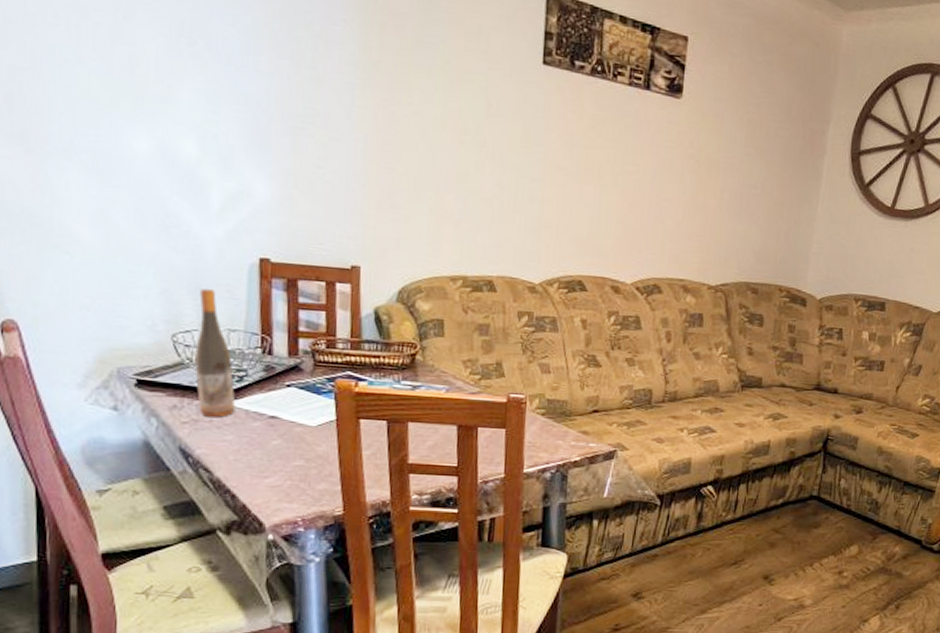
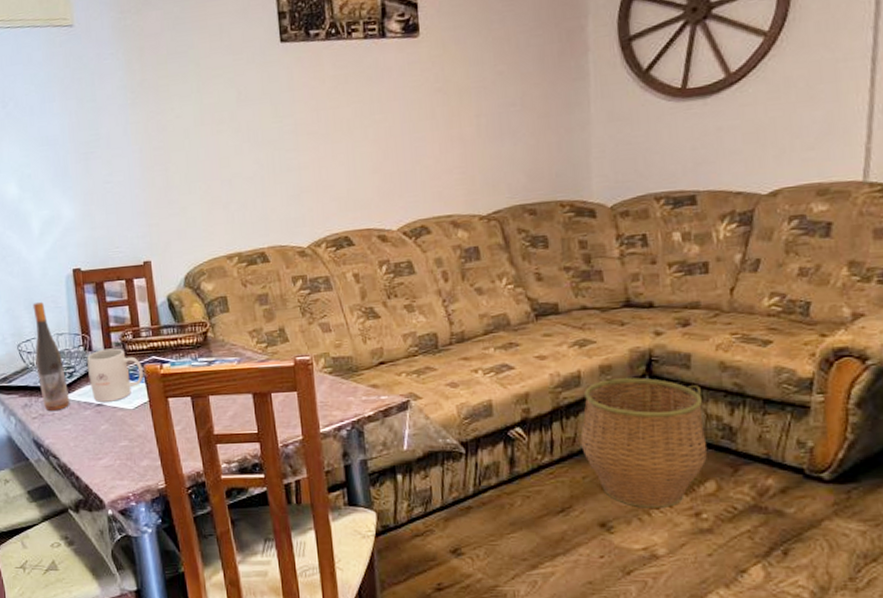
mug: none [264,355,335,415] -> present [87,348,144,402]
basket: none [760,451,861,565] -> present [580,377,707,508]

